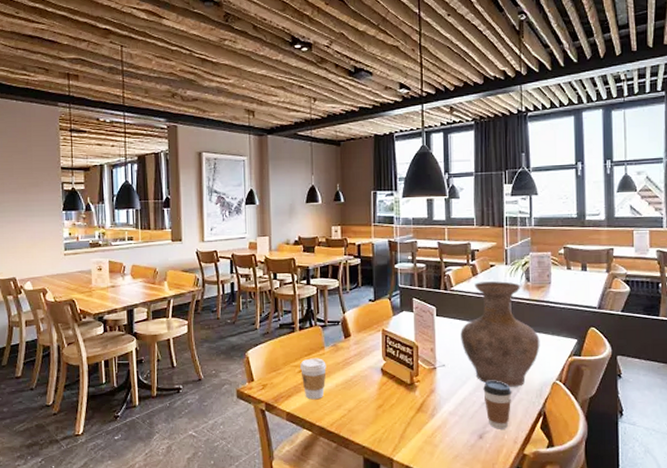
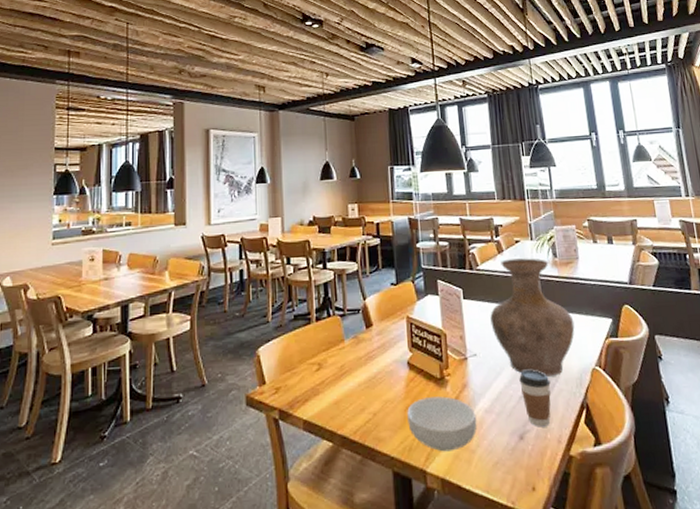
coffee cup: present [300,358,327,400] -> none [318,353,348,403]
cereal bowl: none [378,399,441,445] -> present [407,396,477,452]

